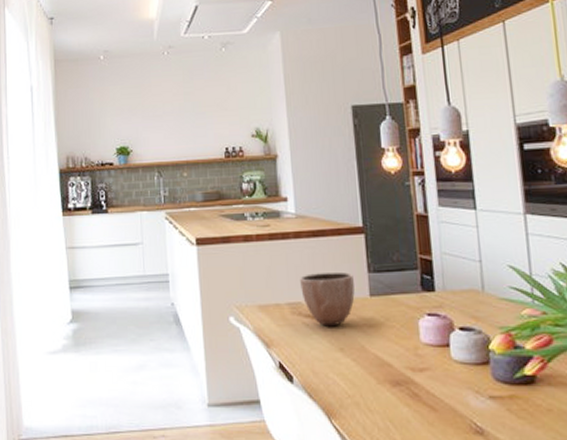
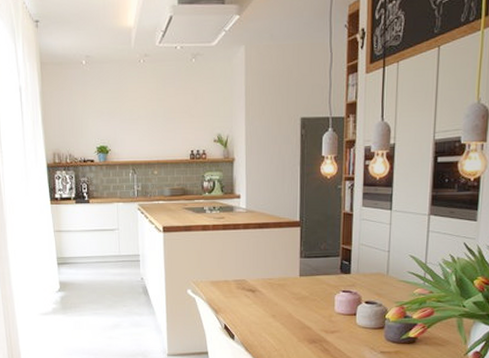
decorative bowl: present [300,272,355,327] -> none [246,257,288,299]

